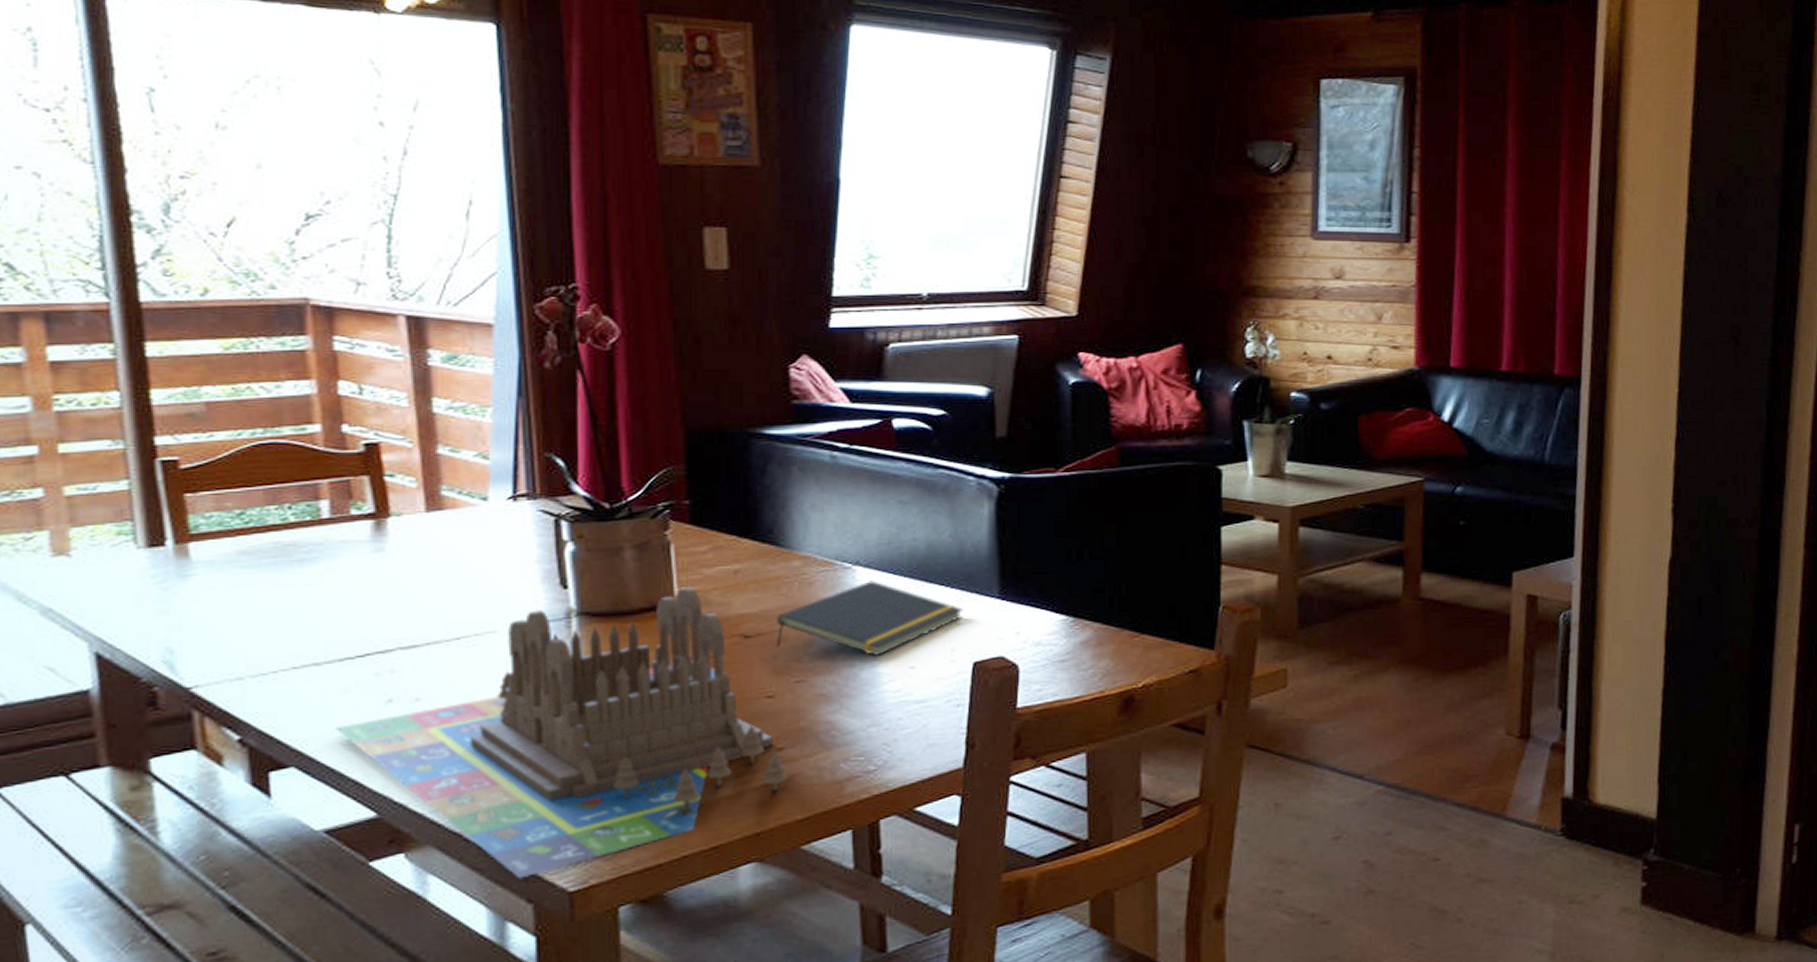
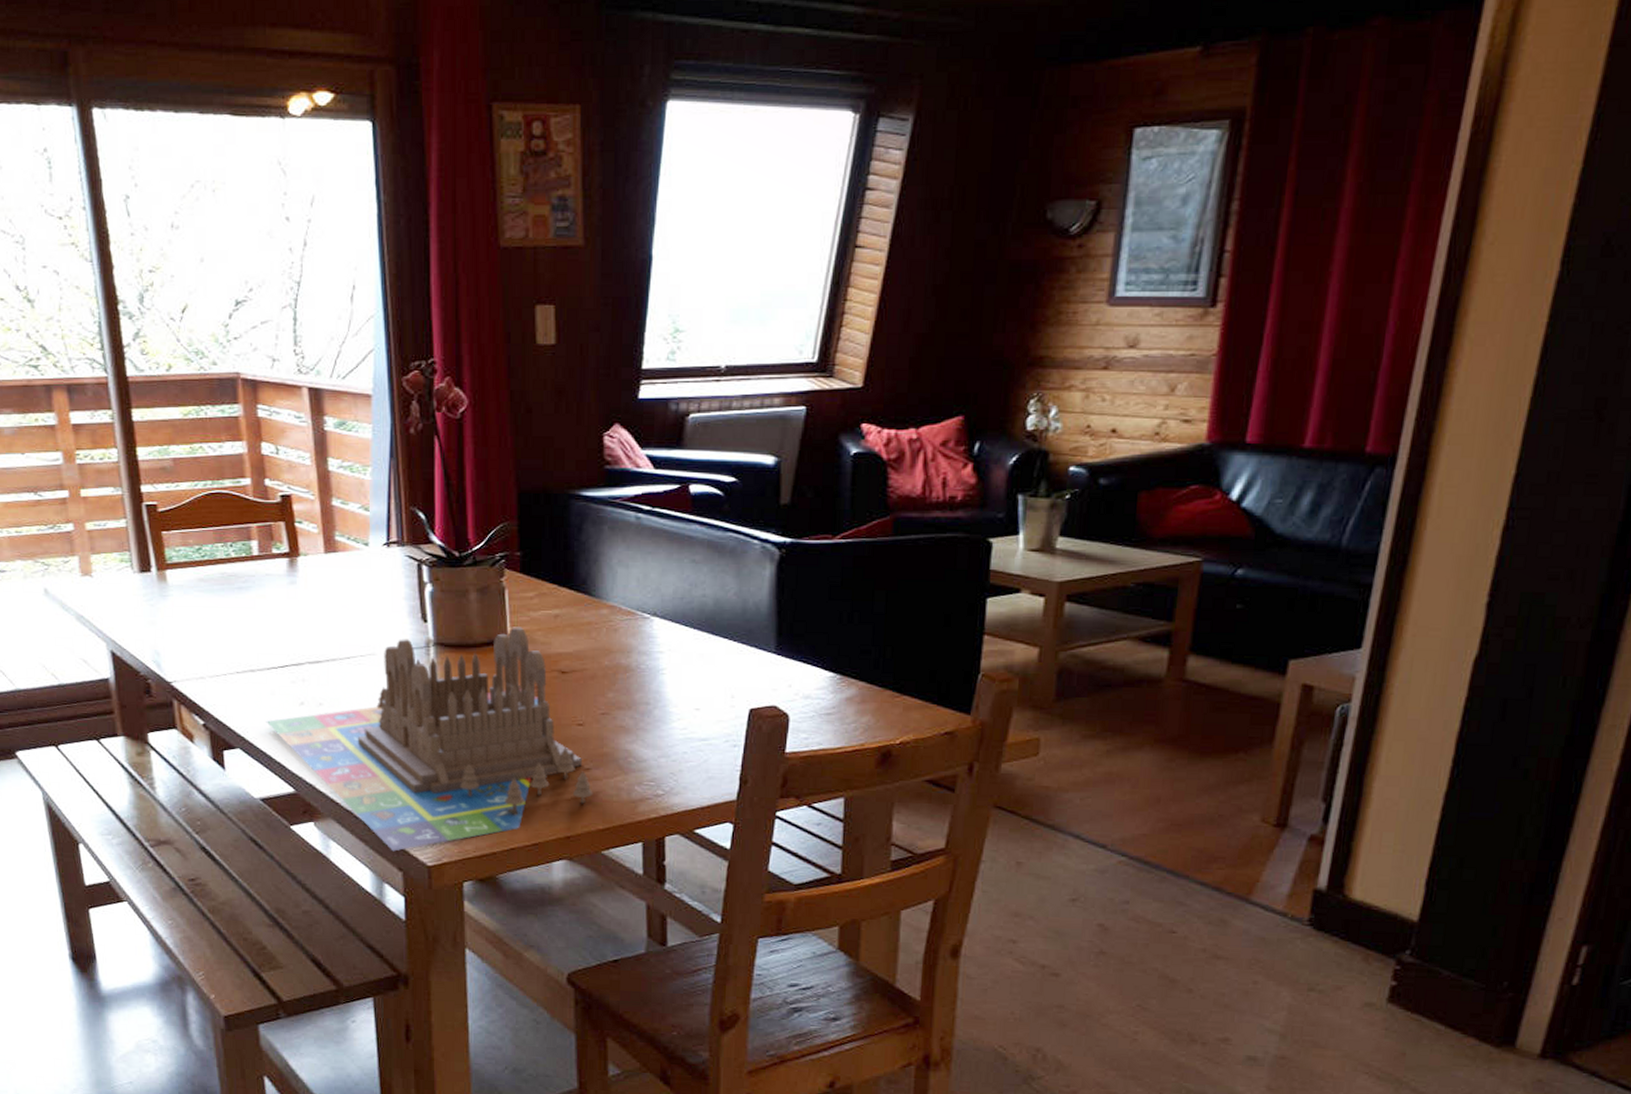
notepad: present [775,580,964,656] -> none [586,630,744,697]

